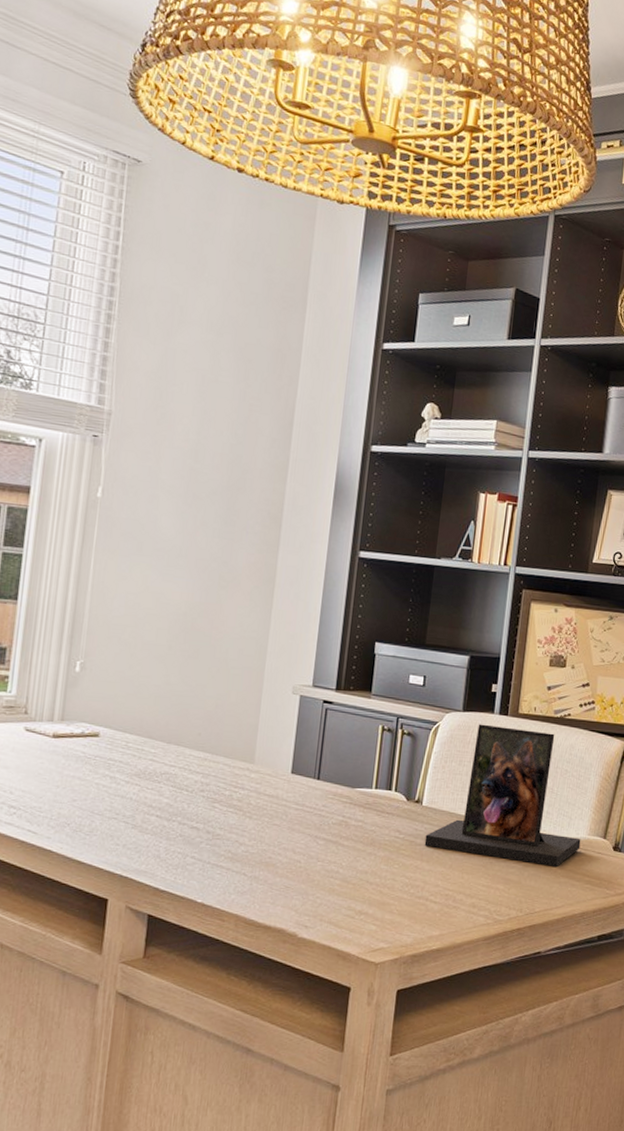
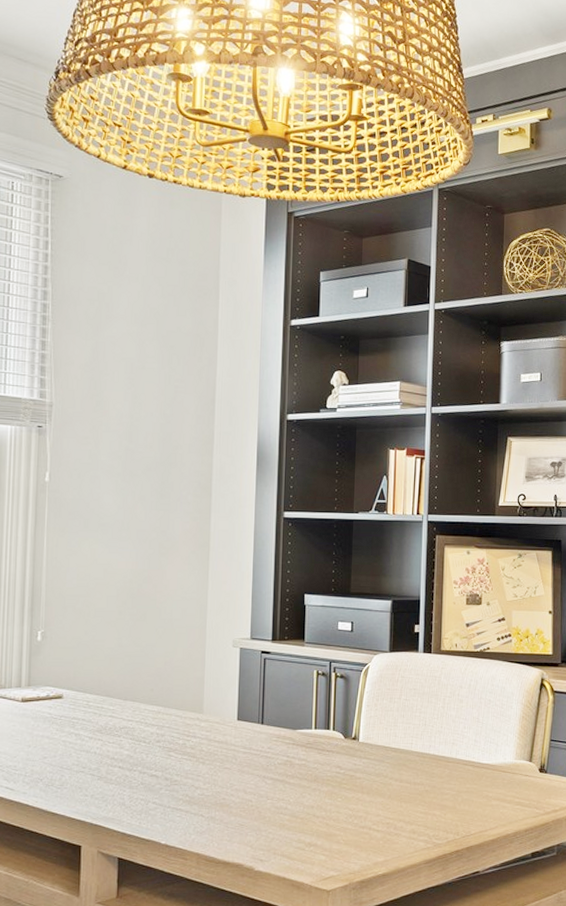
photo frame: present [424,724,581,868] -> none [364,663,509,792]

